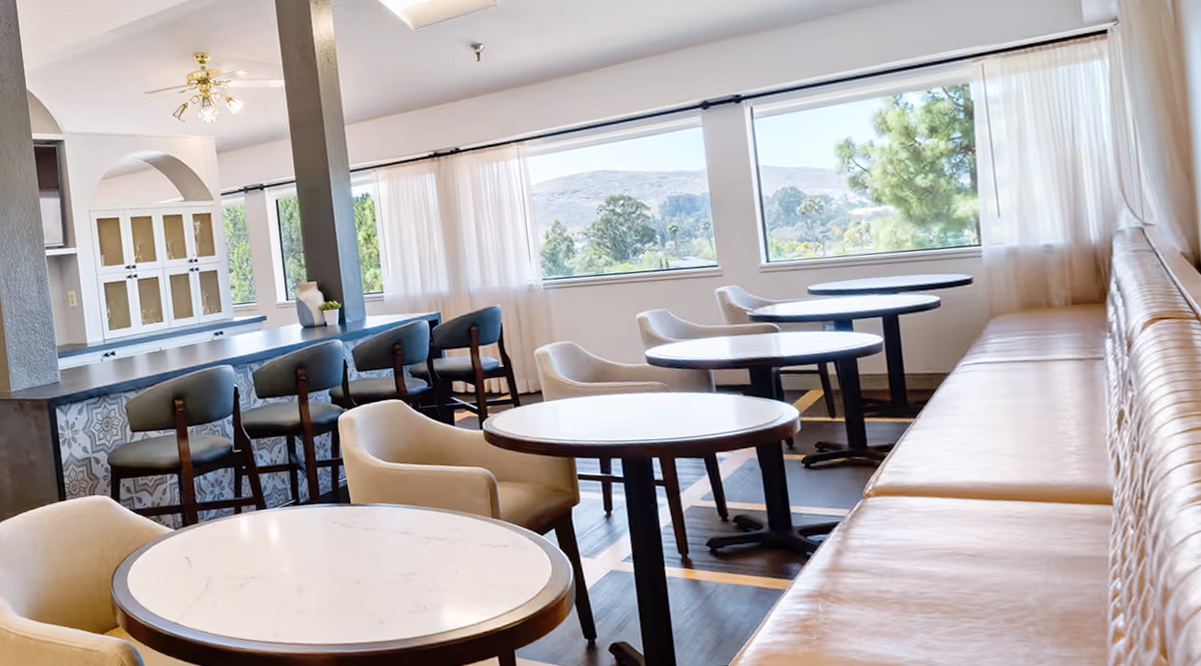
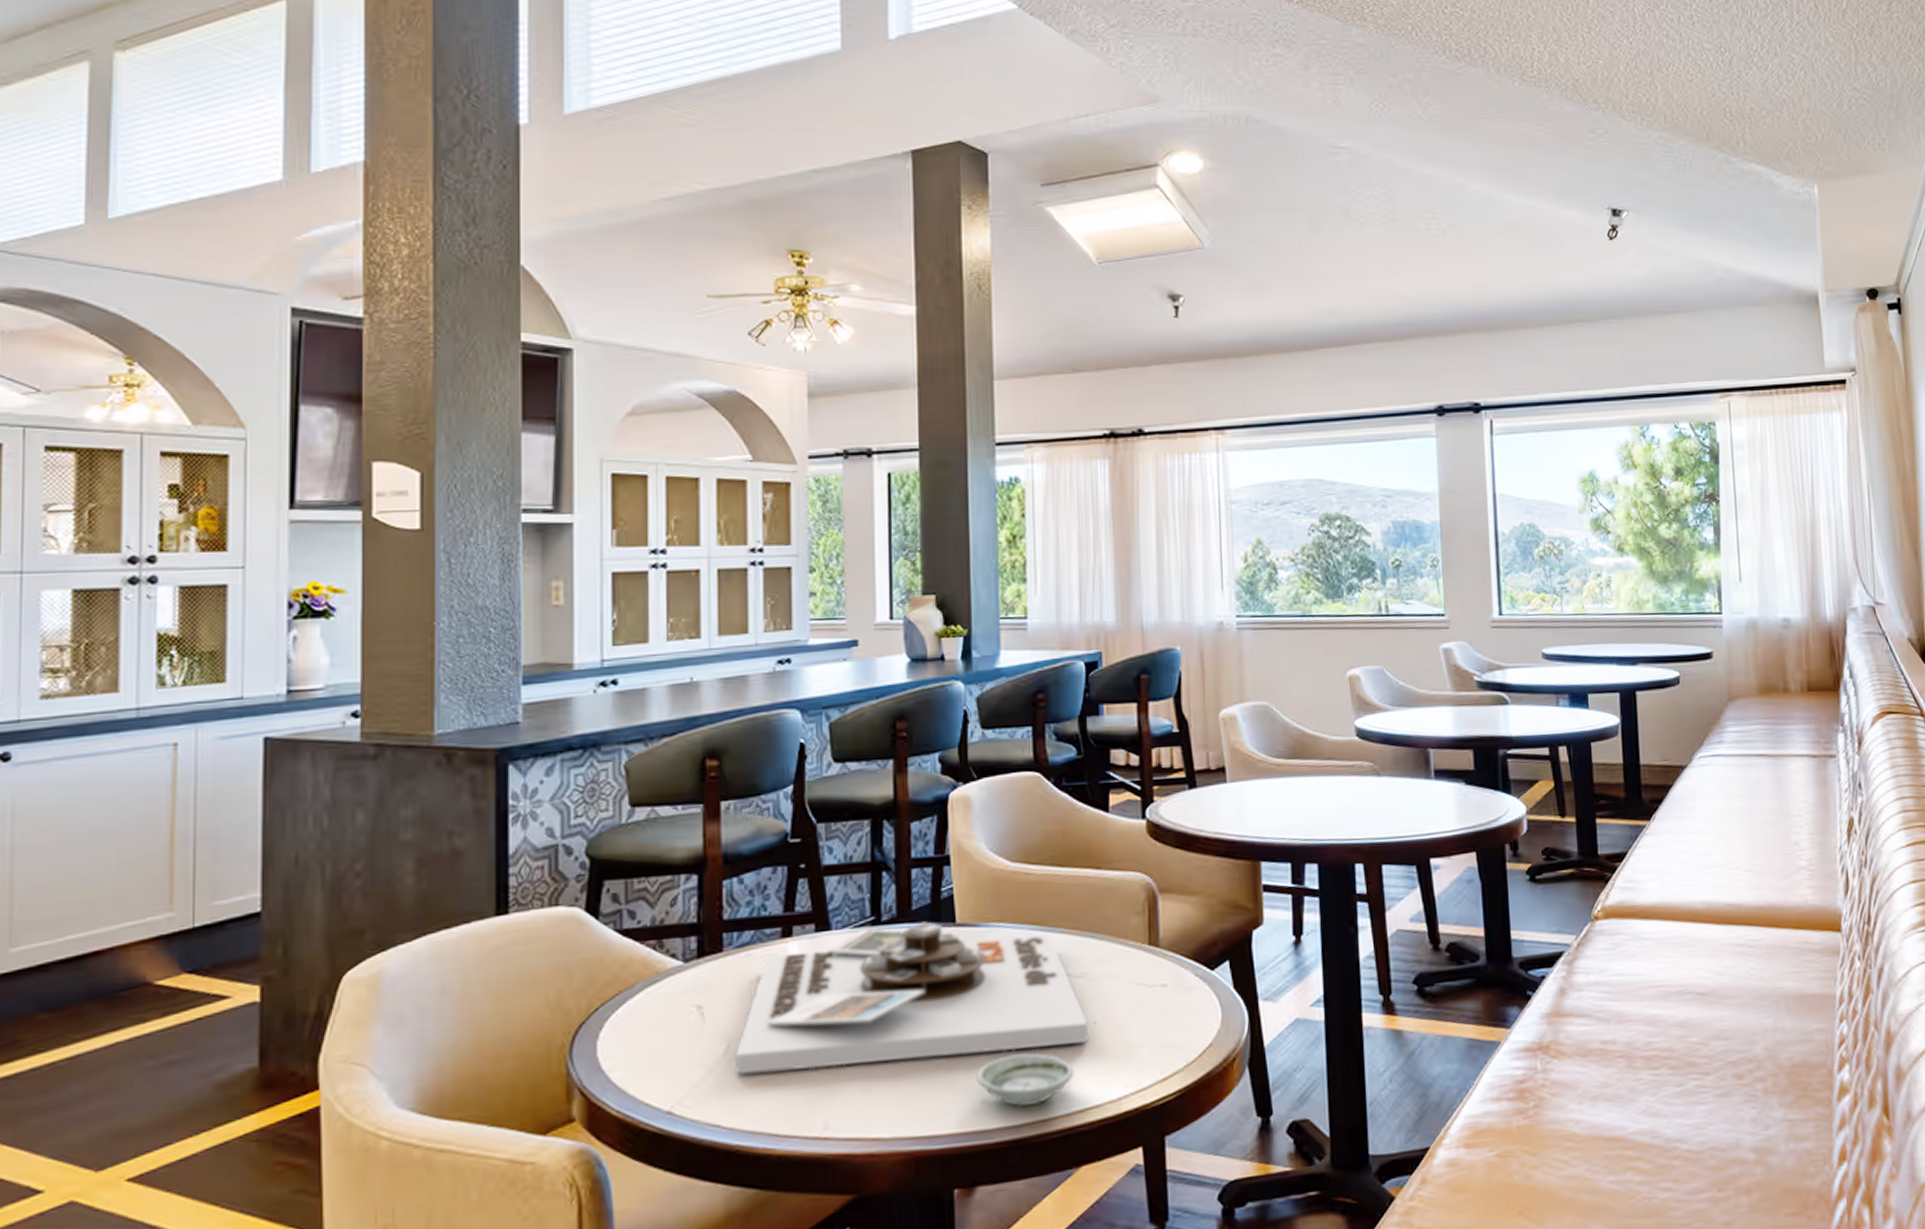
board game: none [213,503,452,601] -> present [736,921,1089,1075]
saucer: none [374,591,444,626] -> present [977,1053,1074,1106]

